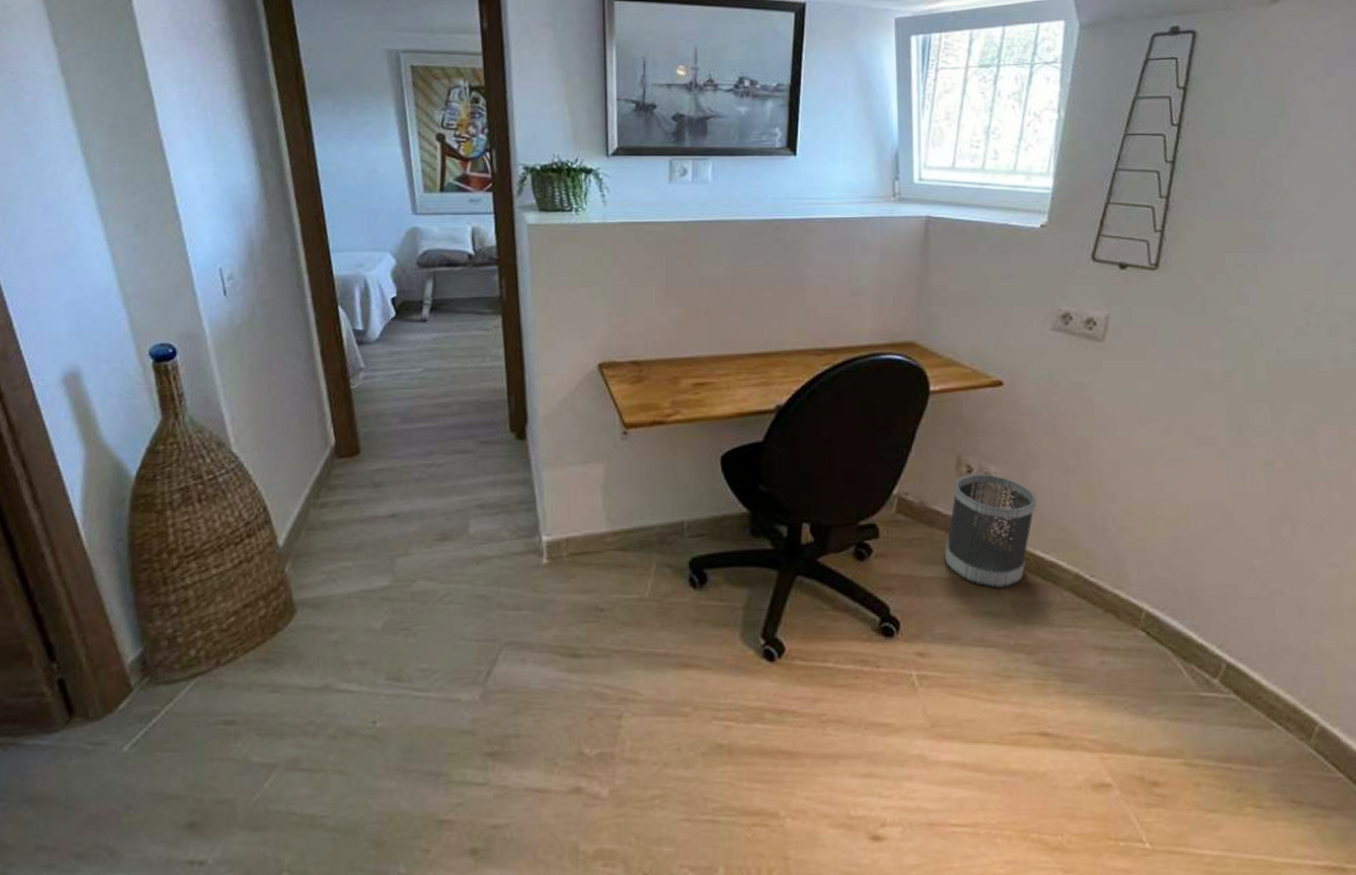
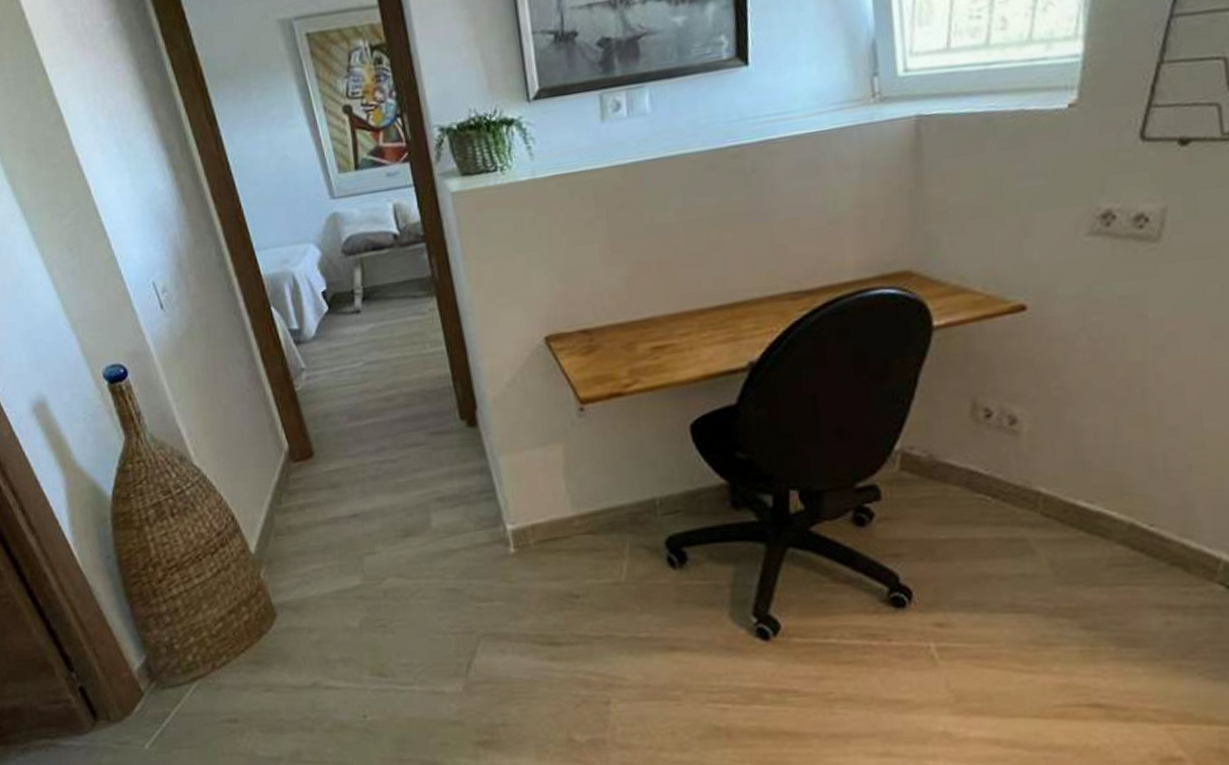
wastebasket: present [944,473,1037,588] -> none [961,416,1077,546]

